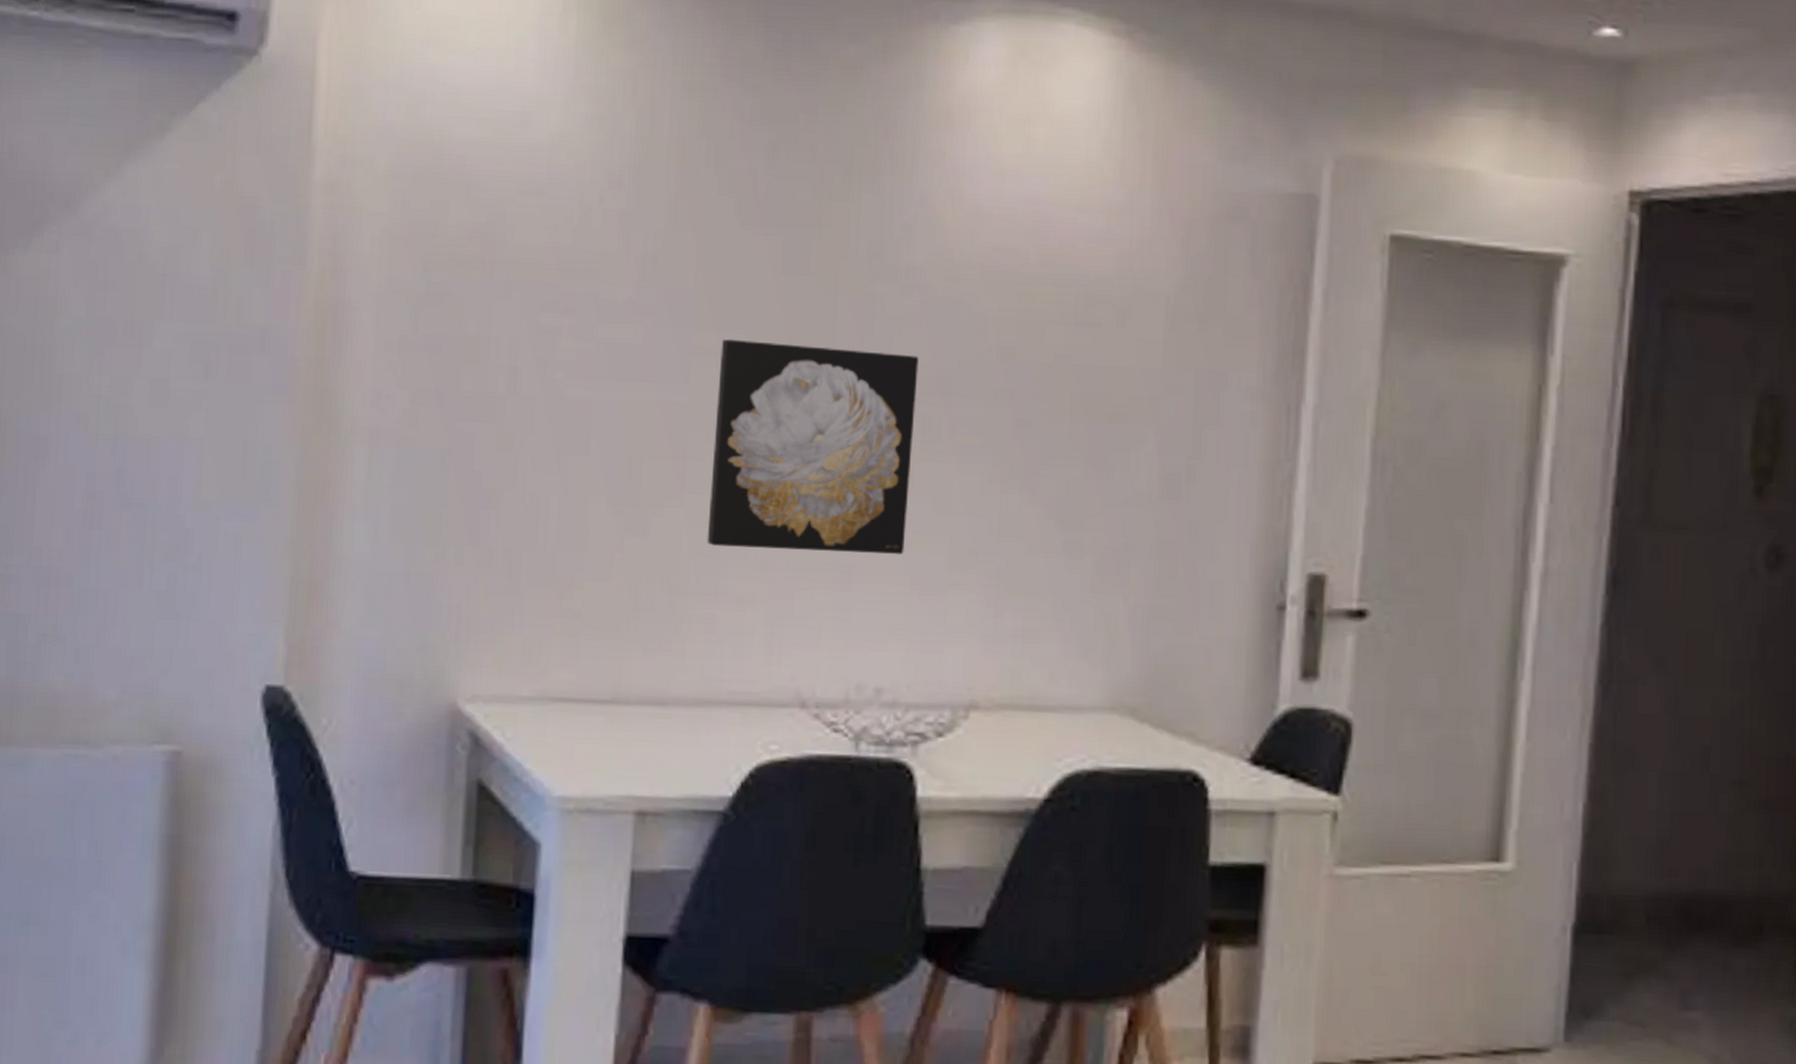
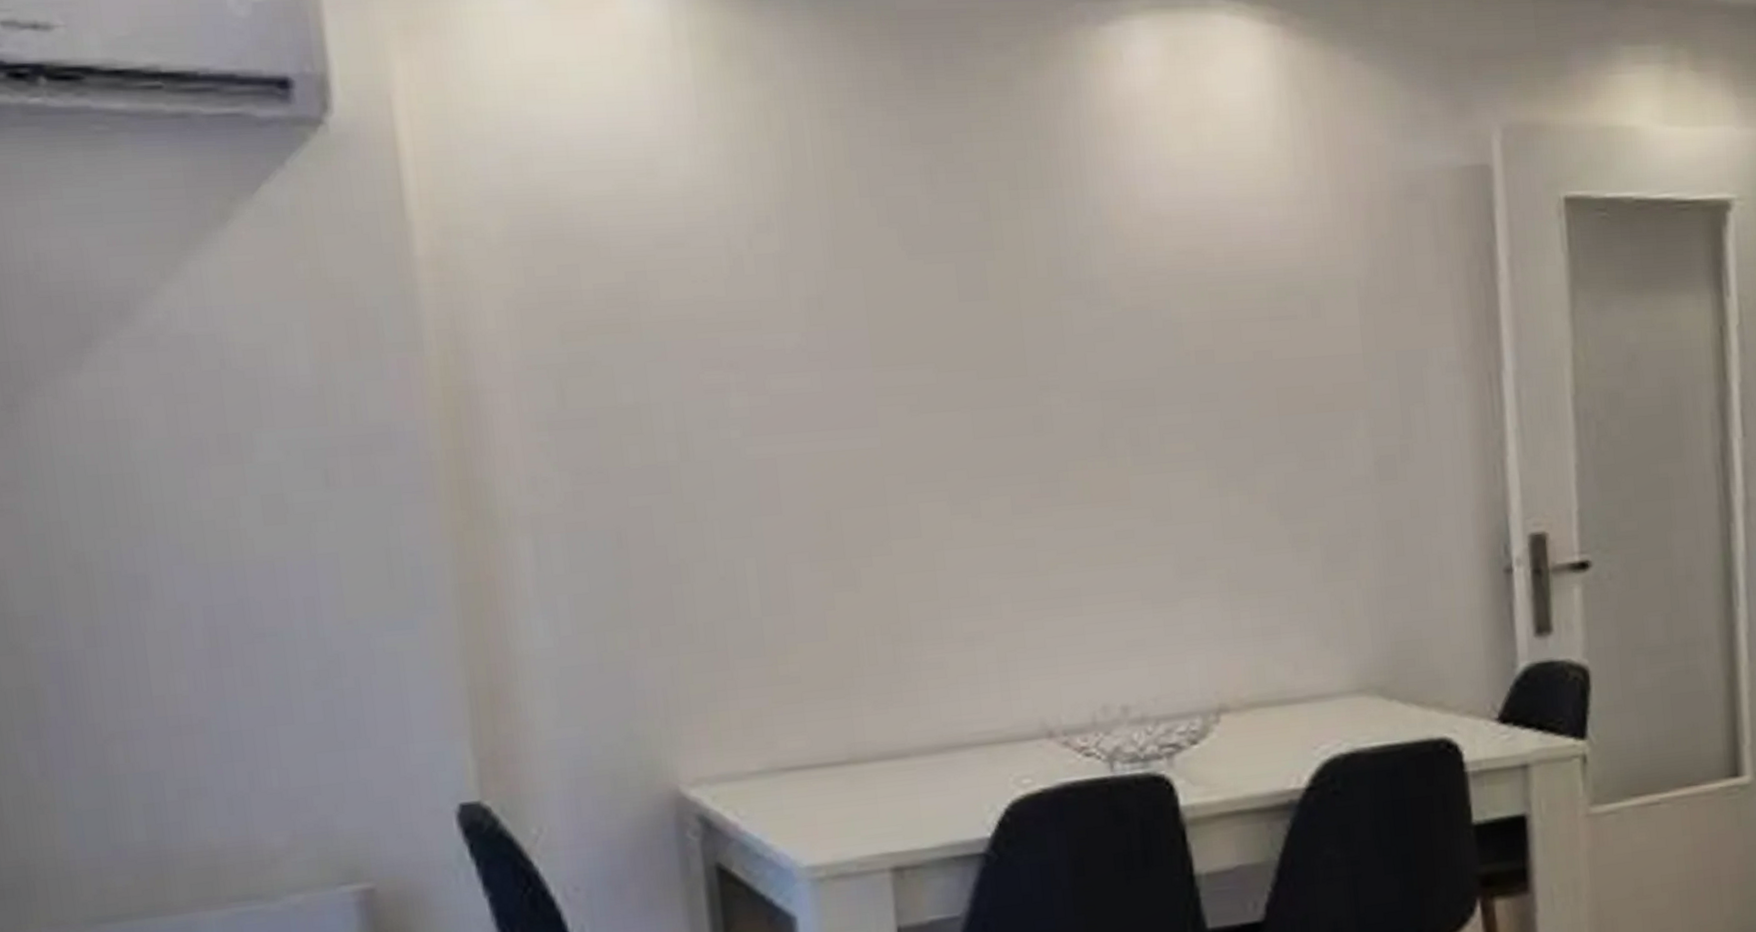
wall art: present [707,339,919,555] -> none [906,369,1131,589]

